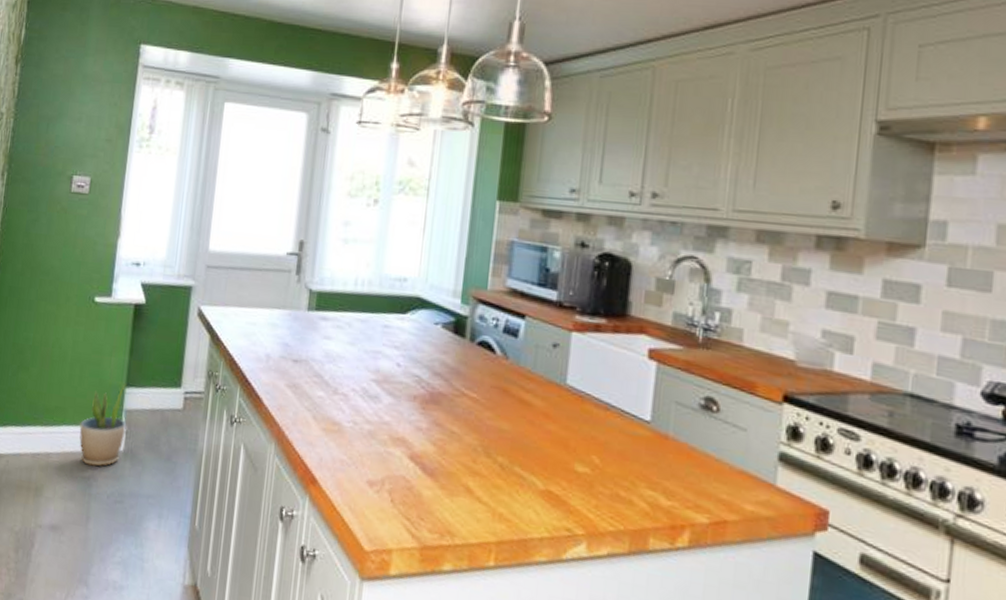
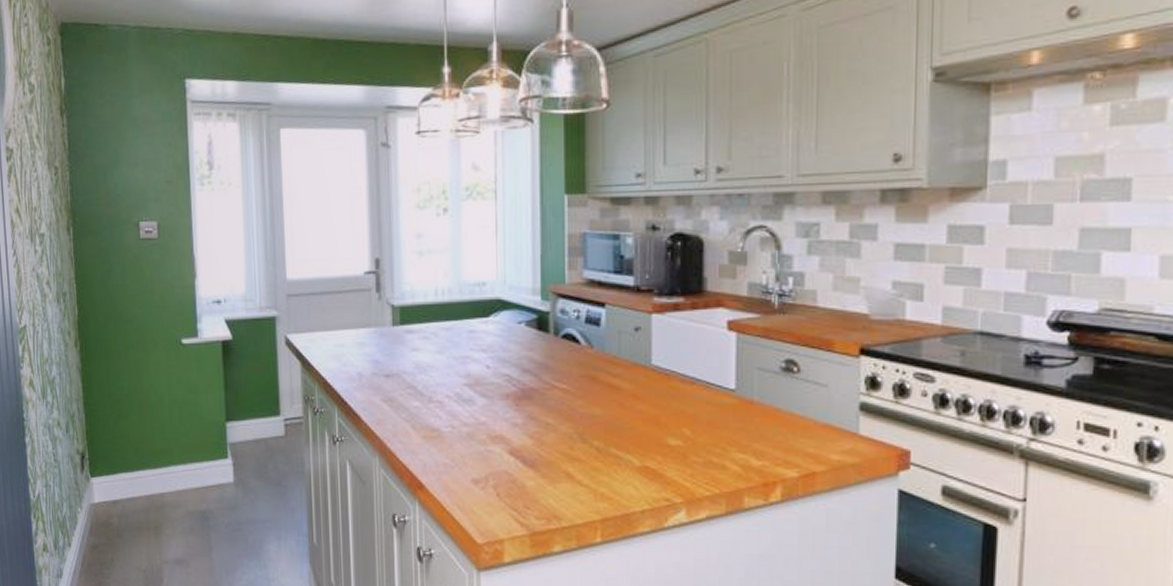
potted plant: present [79,384,126,467] -> none [187,419,233,500]

